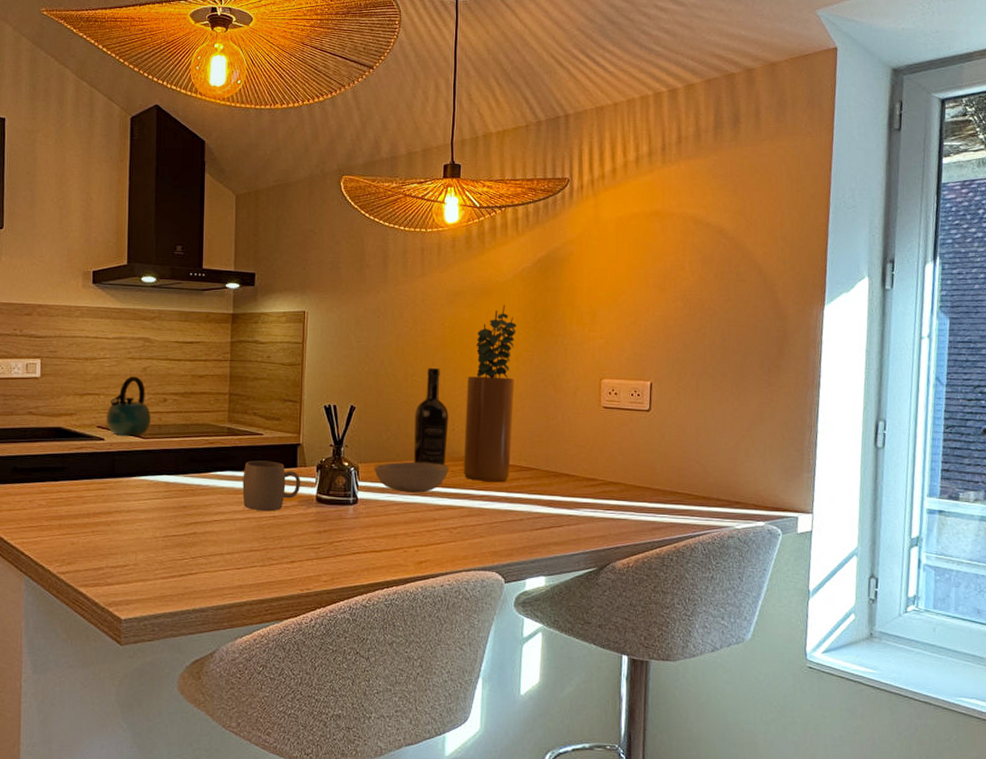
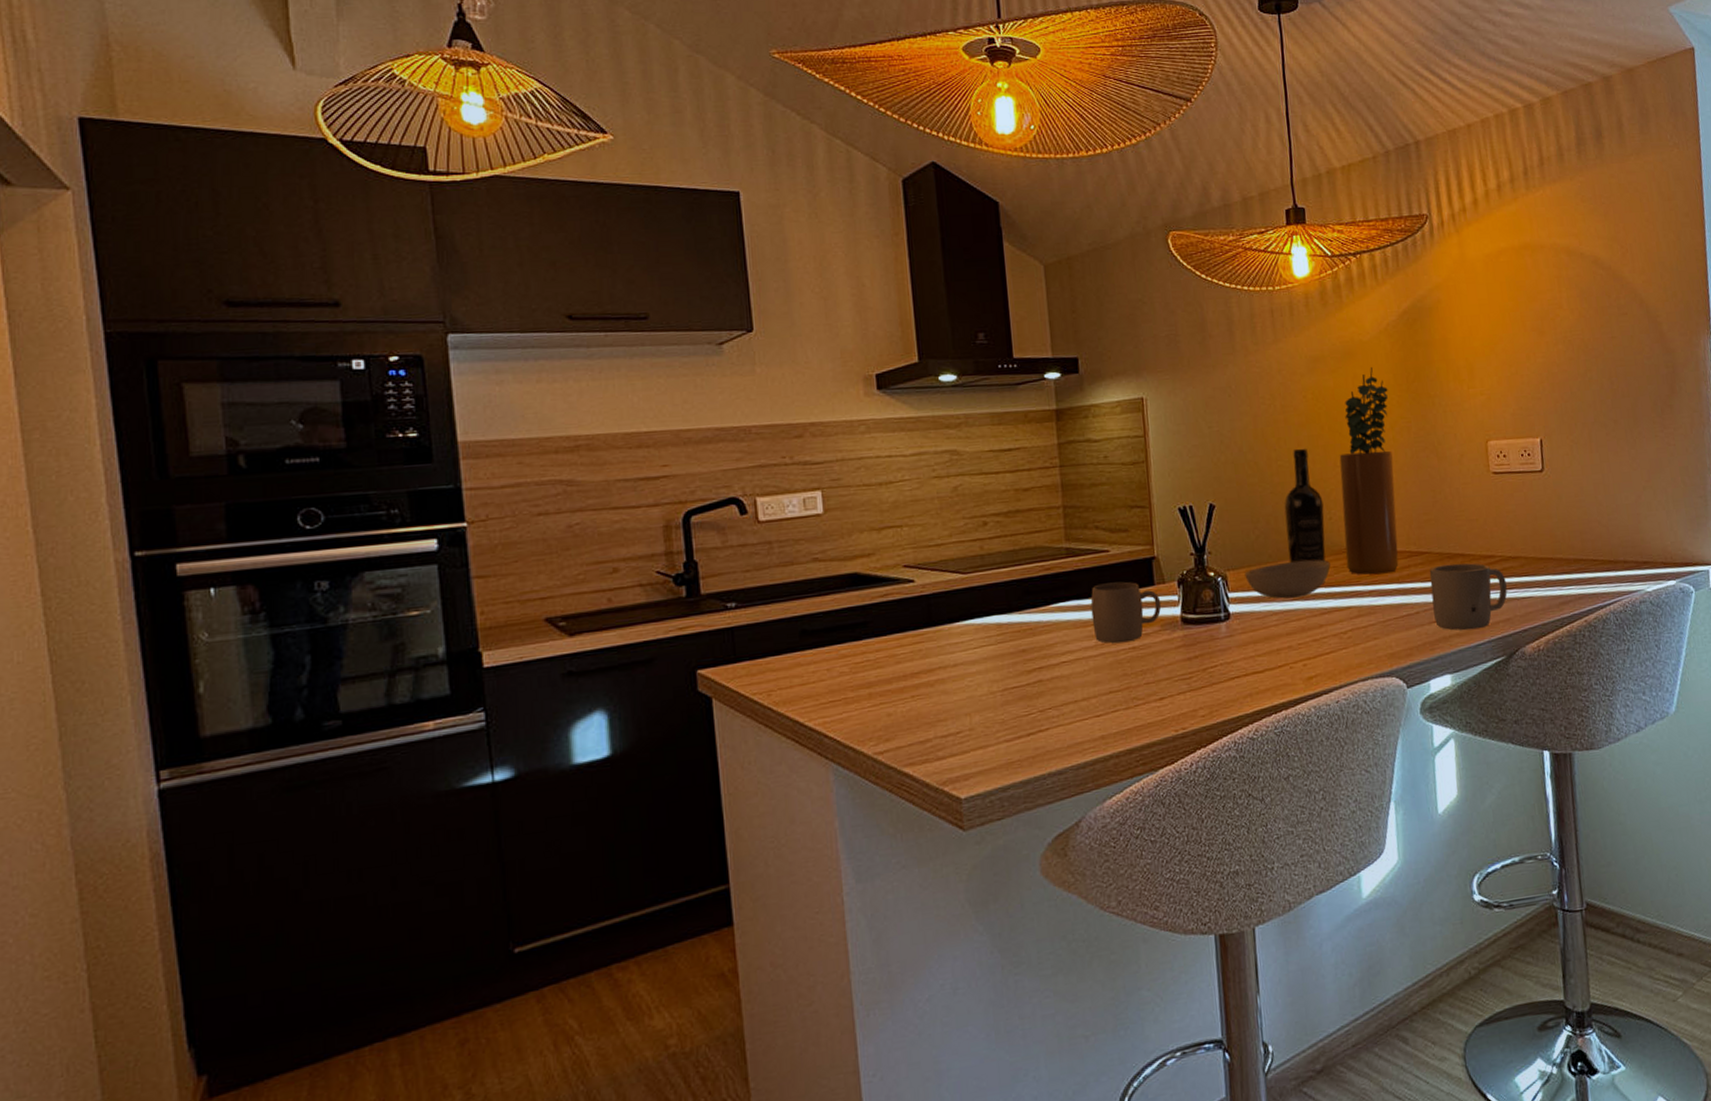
kettle: present [106,377,151,436] -> none [914,499,971,574]
mug: none [536,481,605,541] -> present [1429,563,1508,631]

